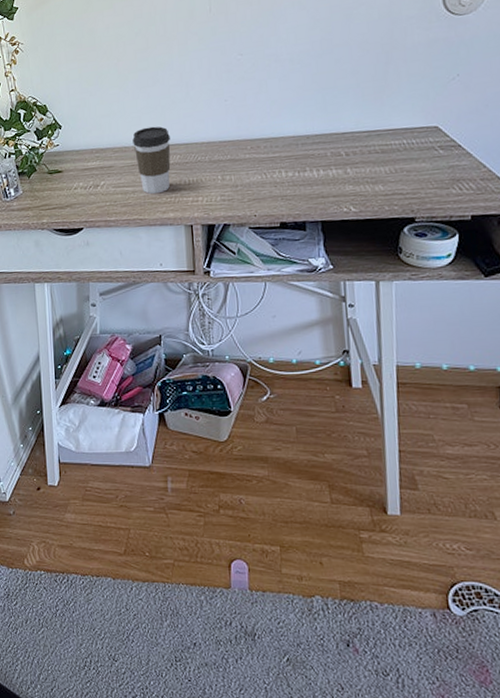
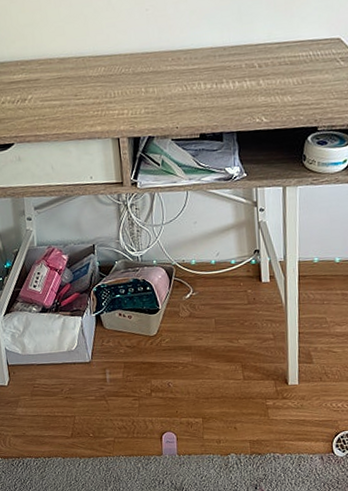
coffee cup: present [132,126,171,194] -> none [57,36,96,108]

